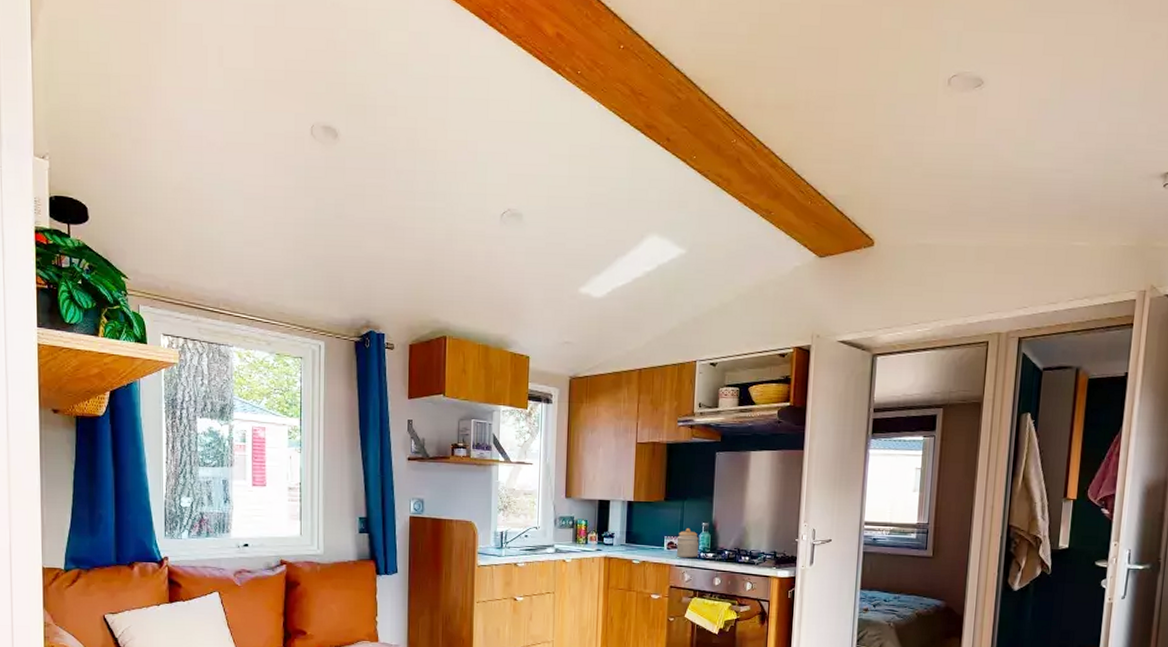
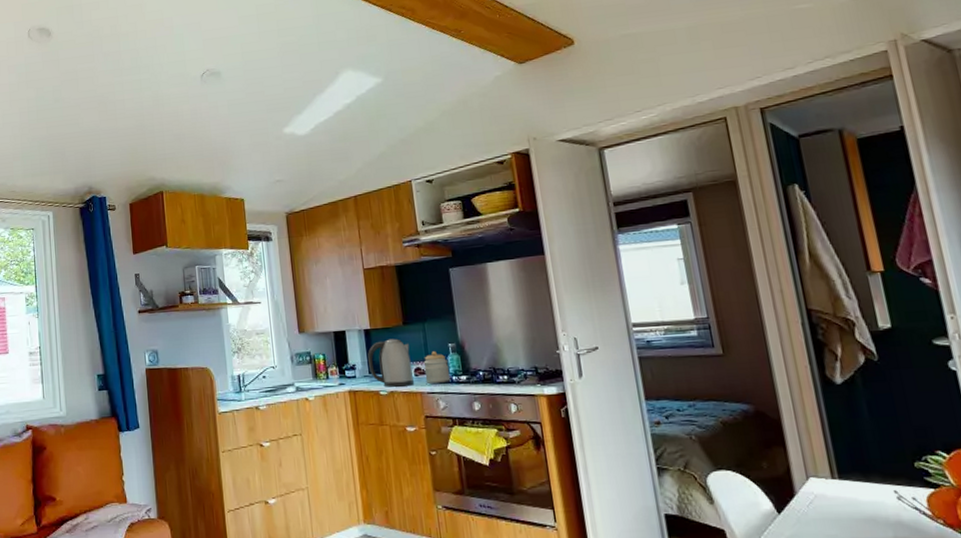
kettle: none [627,512,667,558] -> present [368,338,415,387]

